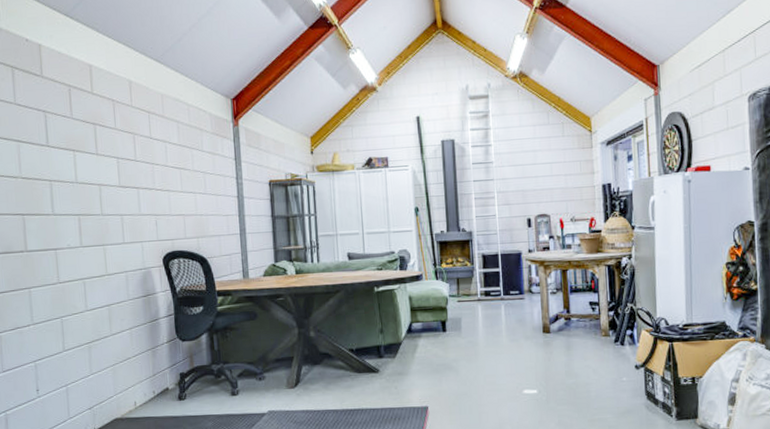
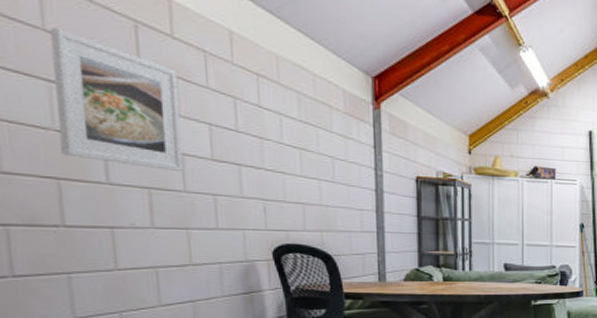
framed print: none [18,101,101,199] -> present [49,28,184,171]

